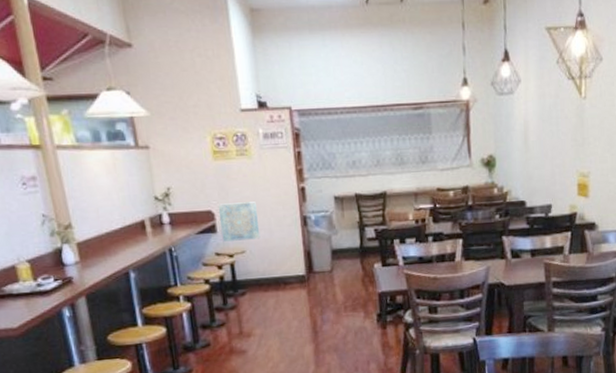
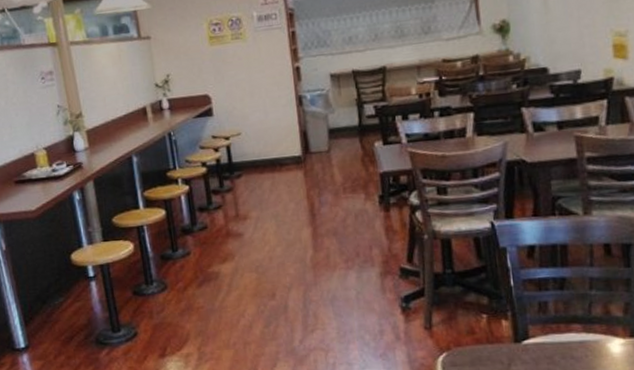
wall art: present [218,201,260,242] -> none [214,83,256,125]

